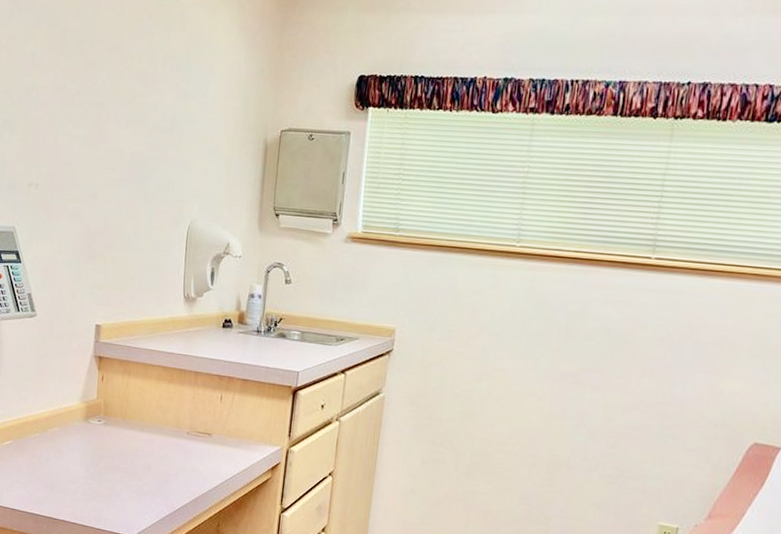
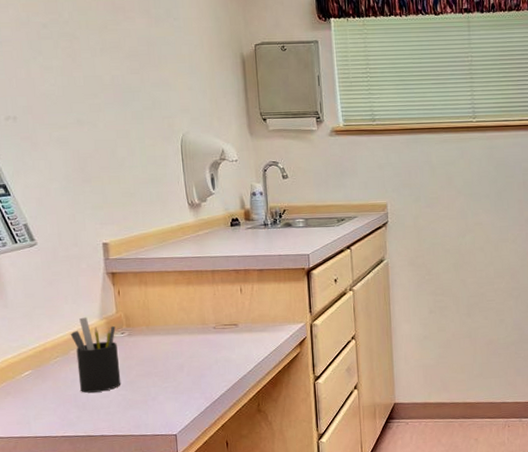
pen holder: none [51,397,94,477] -> present [70,317,121,393]

